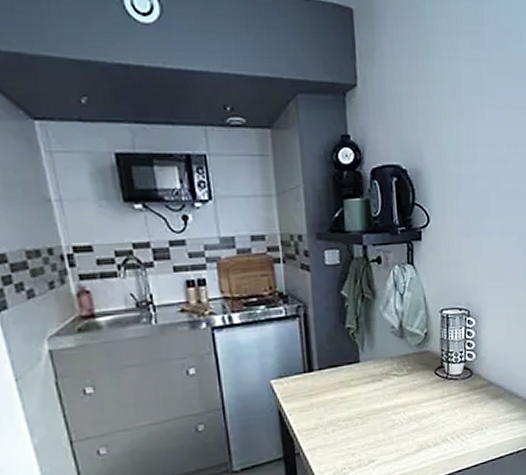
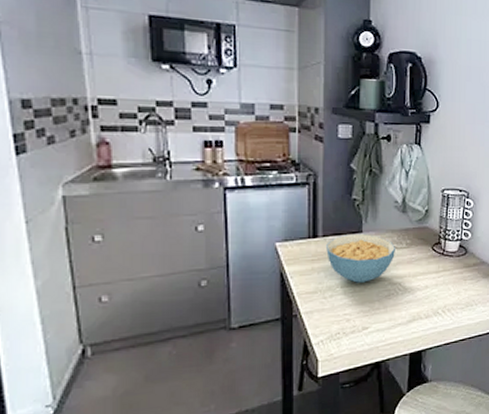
cereal bowl: none [323,363,396,416] -> present [326,234,395,283]

